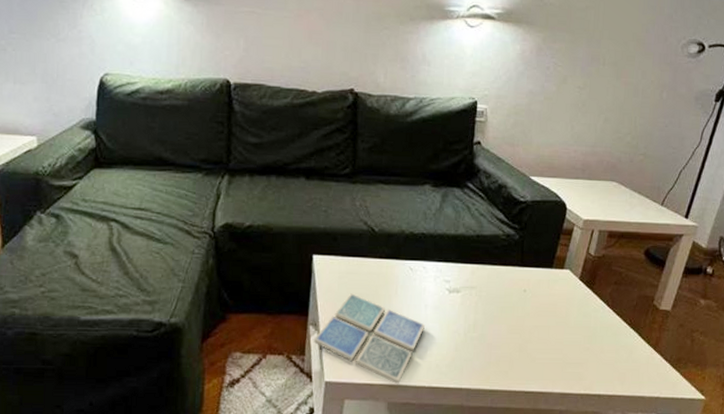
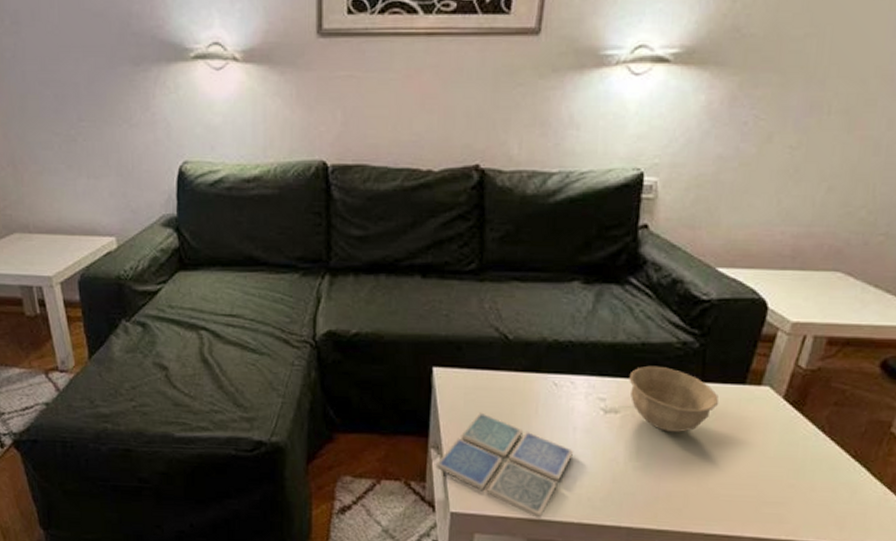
bowl: none [467,253,534,307] -> present [629,365,719,432]

